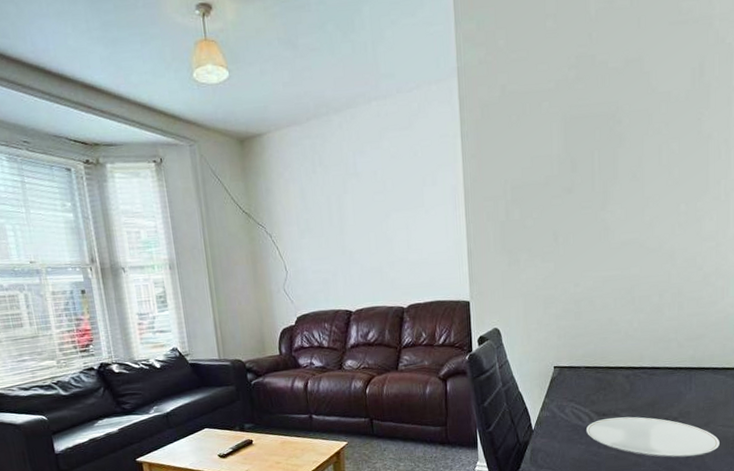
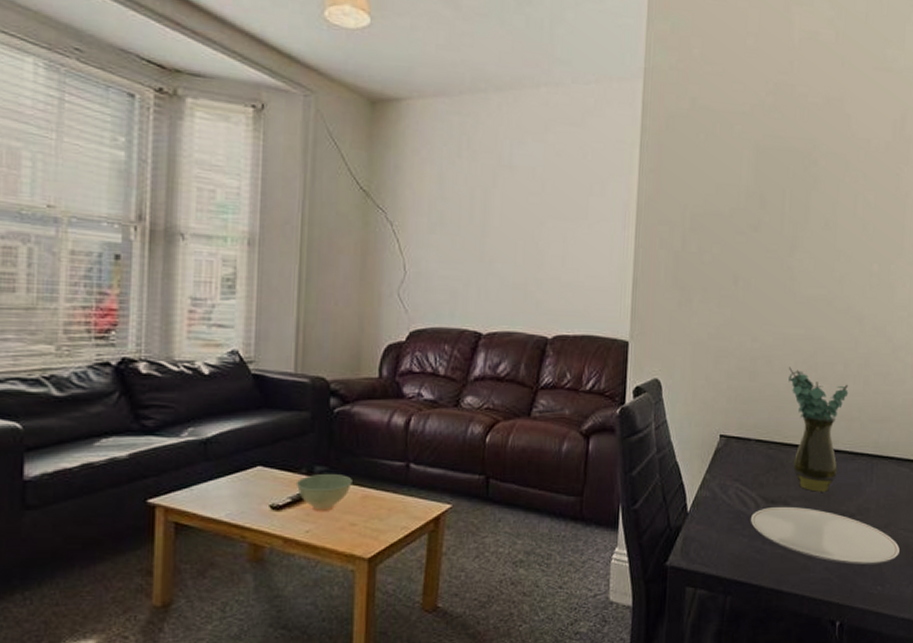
bowl: none [233,428,273,456] -> present [295,473,352,511]
vase: none [610,303,665,403] -> present [788,367,849,492]

